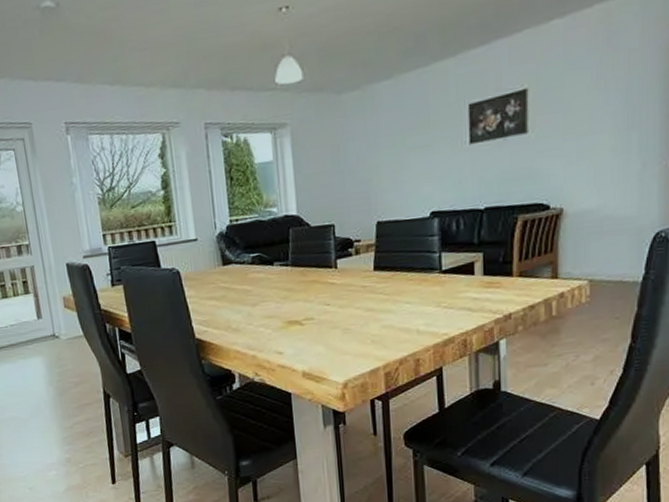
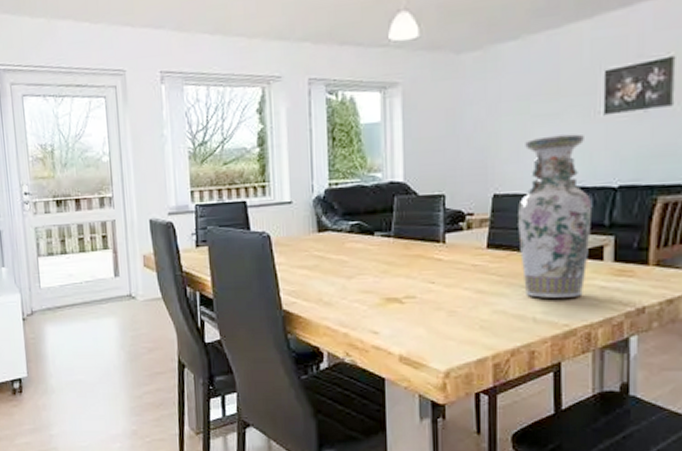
vase: none [399,162,463,312] -> present [518,133,591,298]

